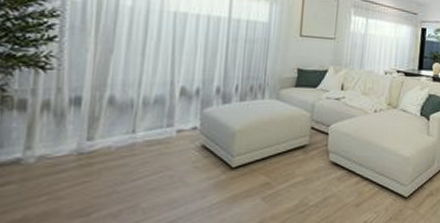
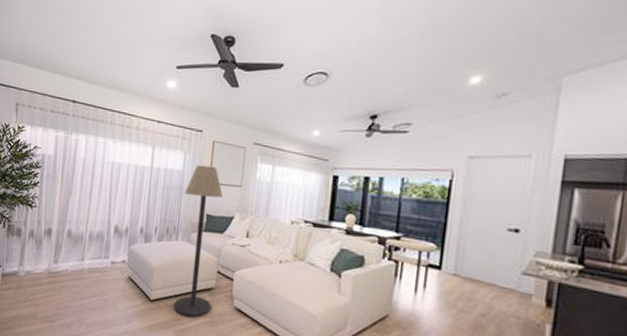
floor lamp: none [261,16,315,179] -> present [173,165,223,318]

